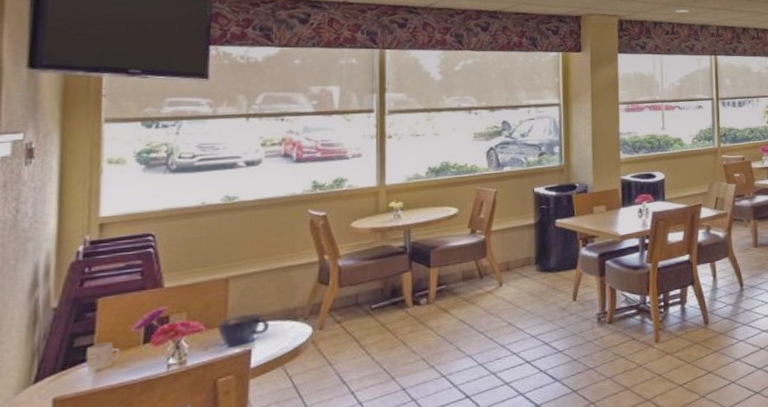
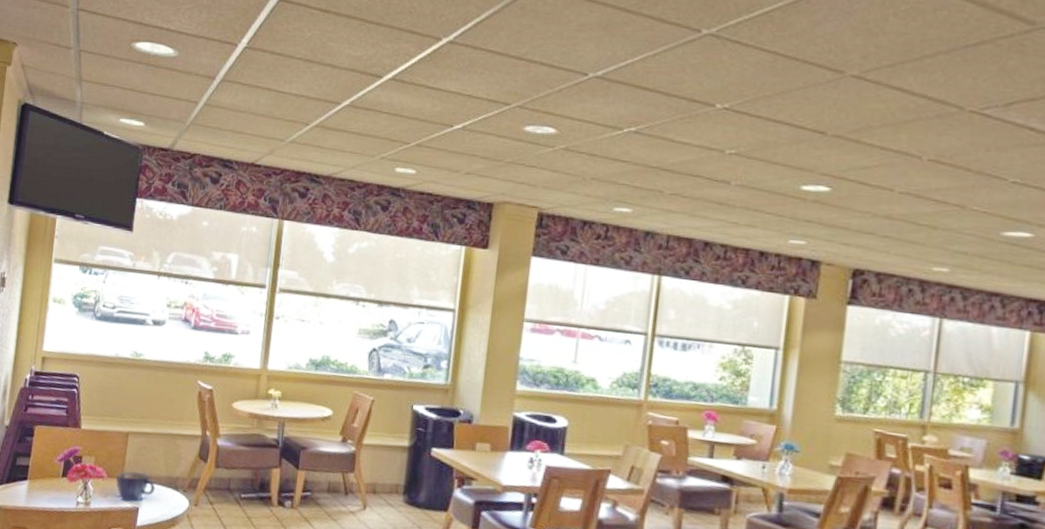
mug: present [85,342,122,372] -> none [22,466,47,492]

